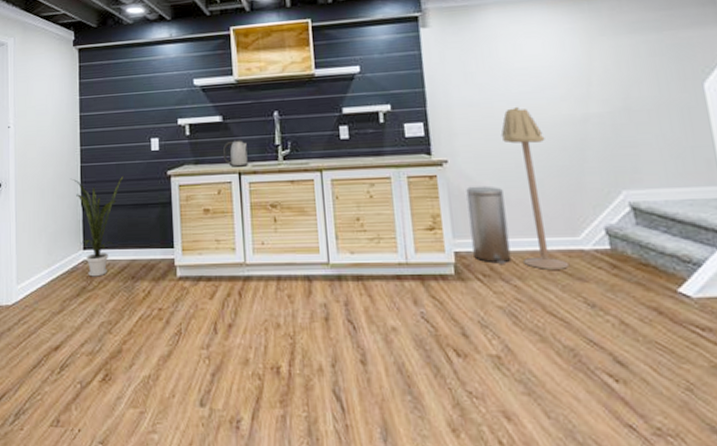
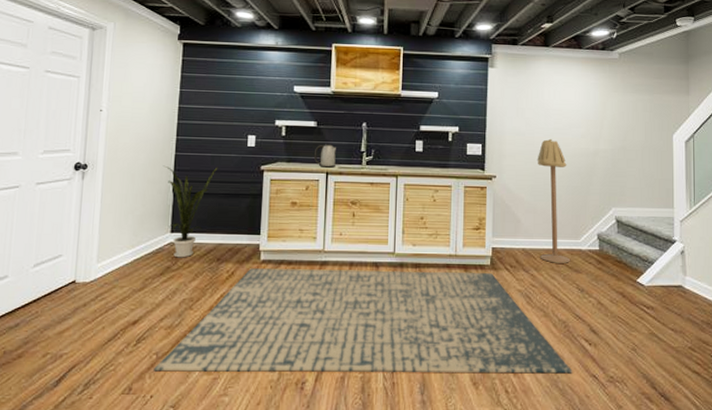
rug: none [79,284,596,422] -> present [154,268,573,374]
pedal bin: present [466,186,512,264] -> none [506,197,533,258]

